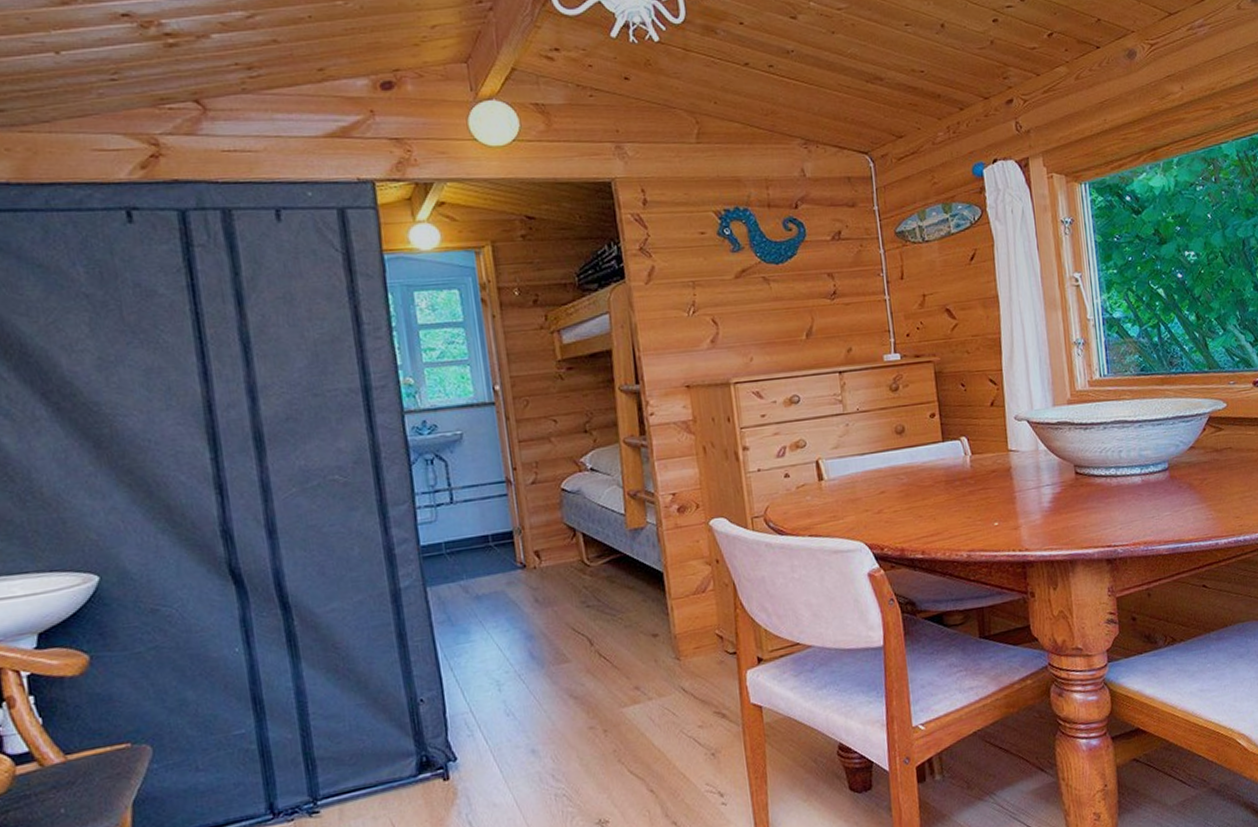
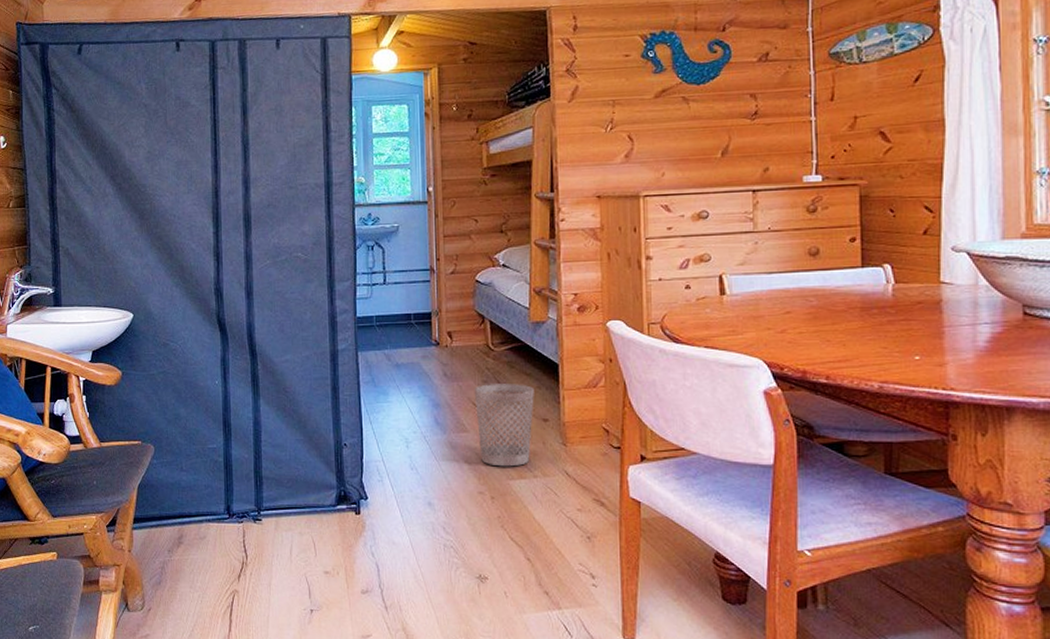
wastebasket: none [571,599,643,695] -> present [474,384,534,467]

